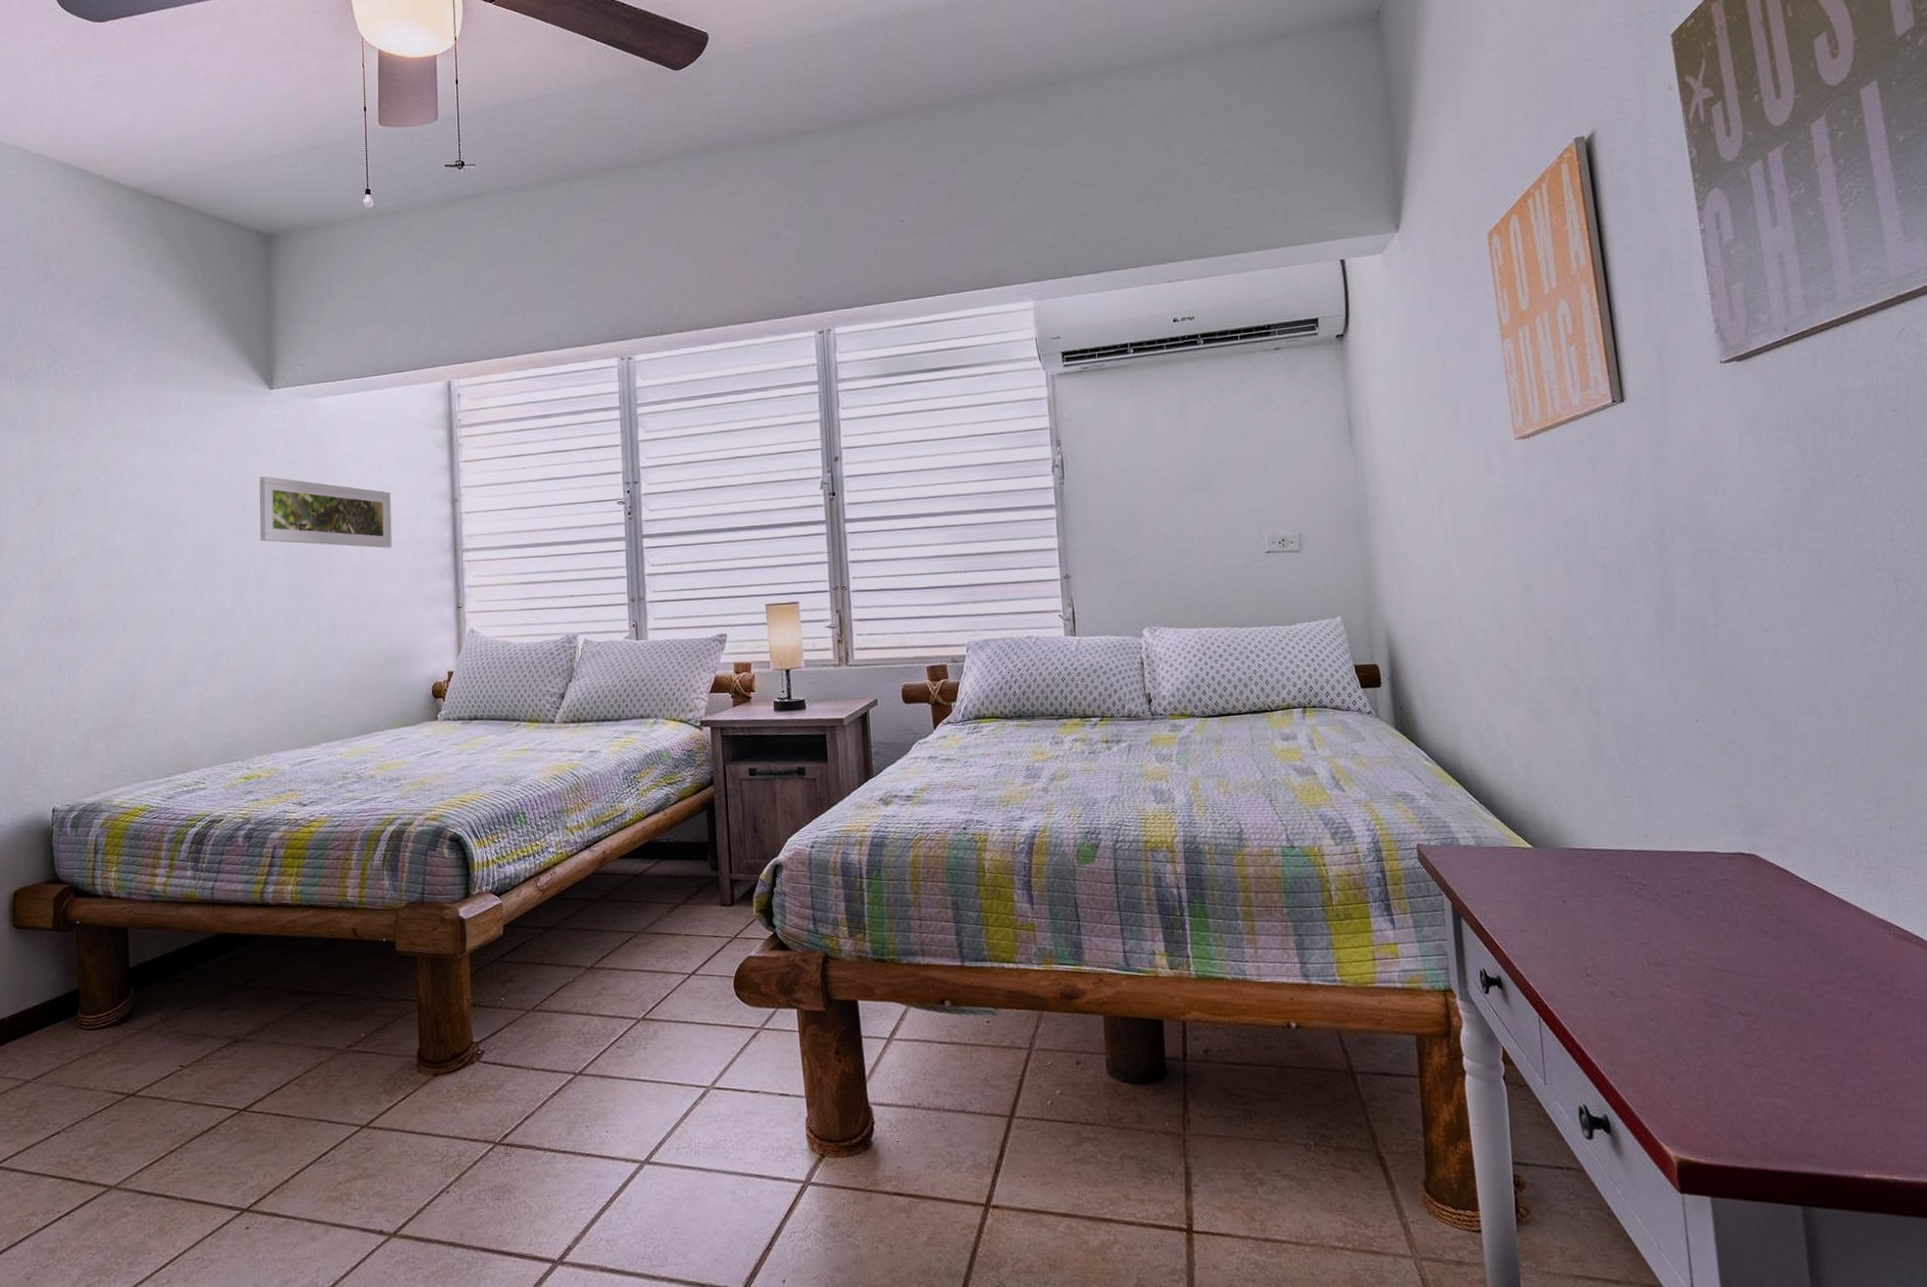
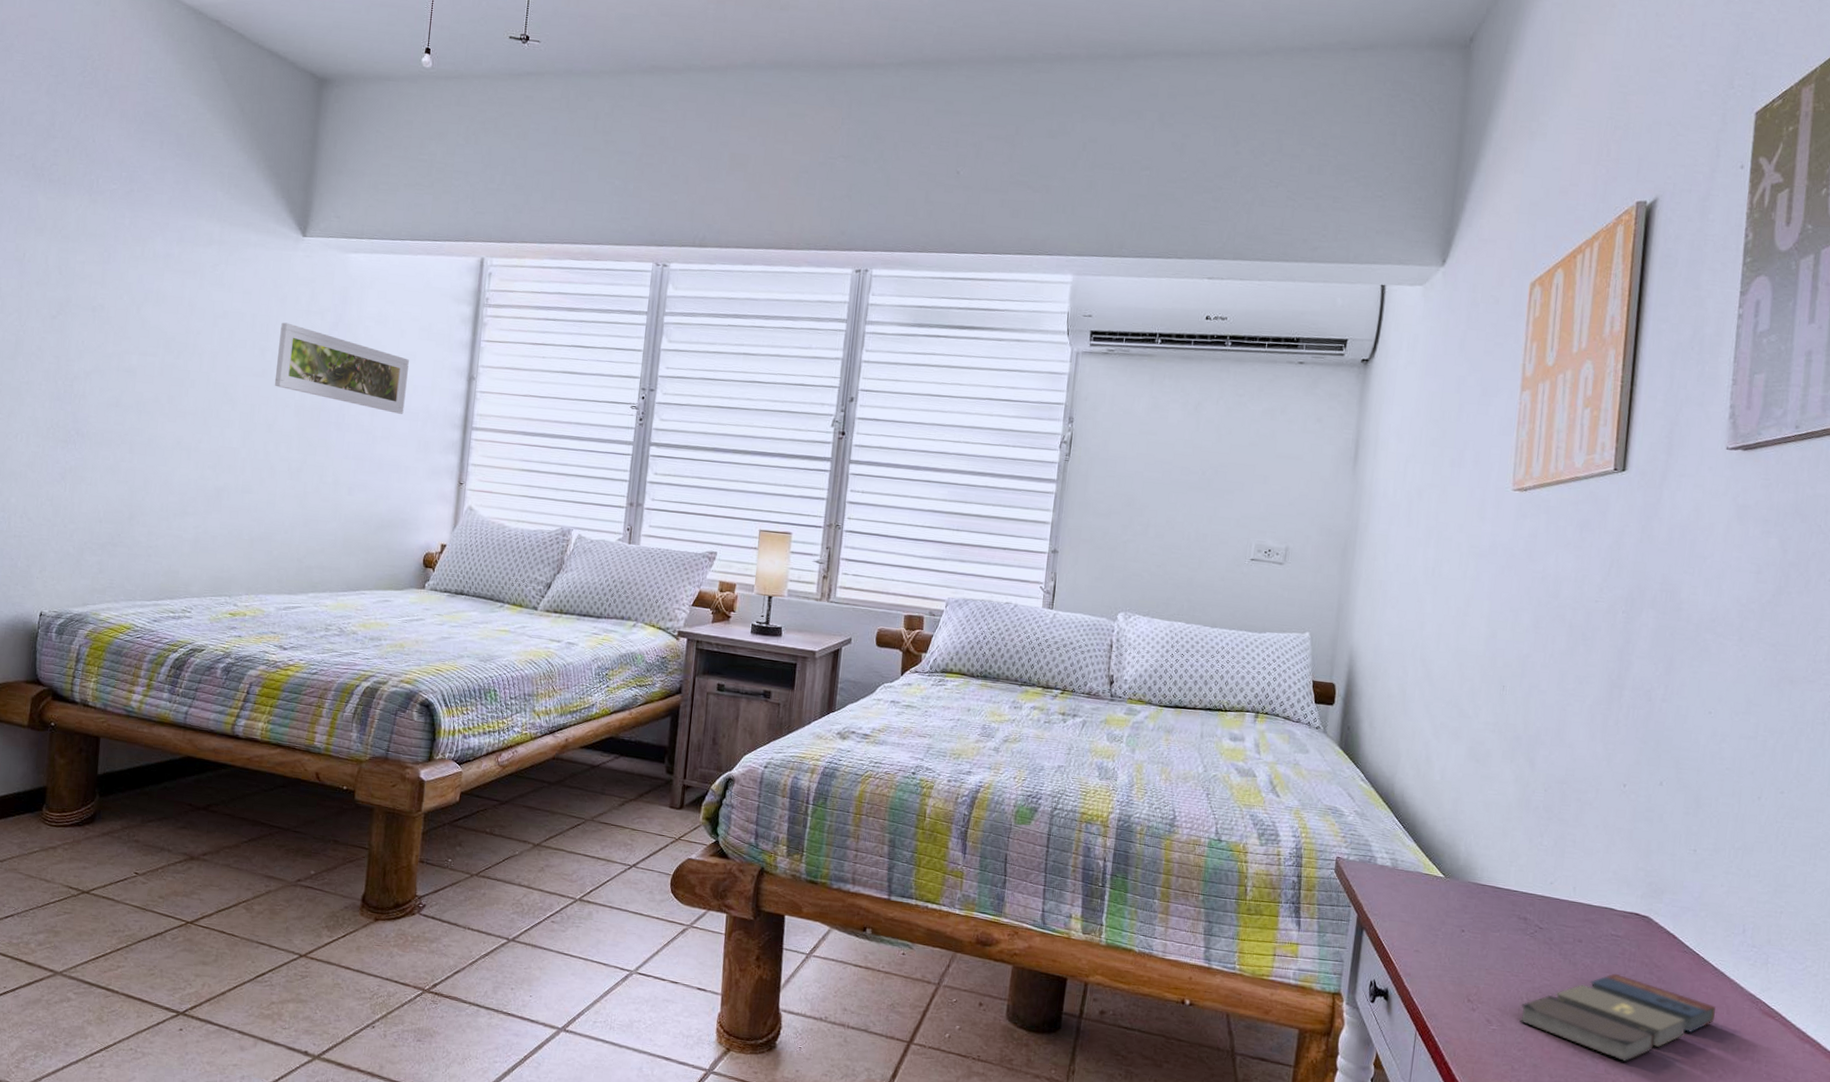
book set: none [1643,920,1849,1014] -> present [1519,973,1716,1062]

